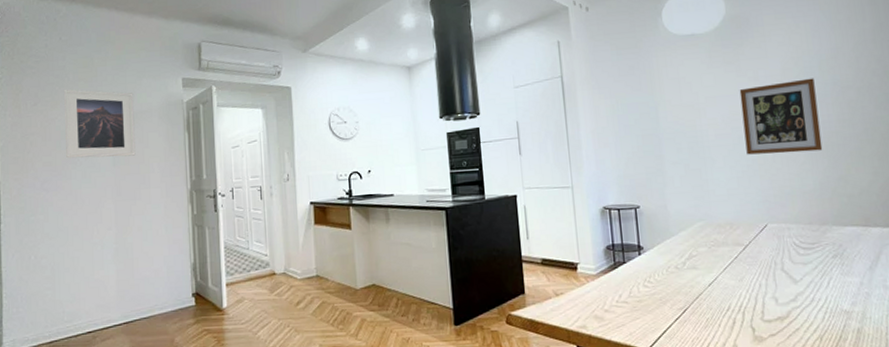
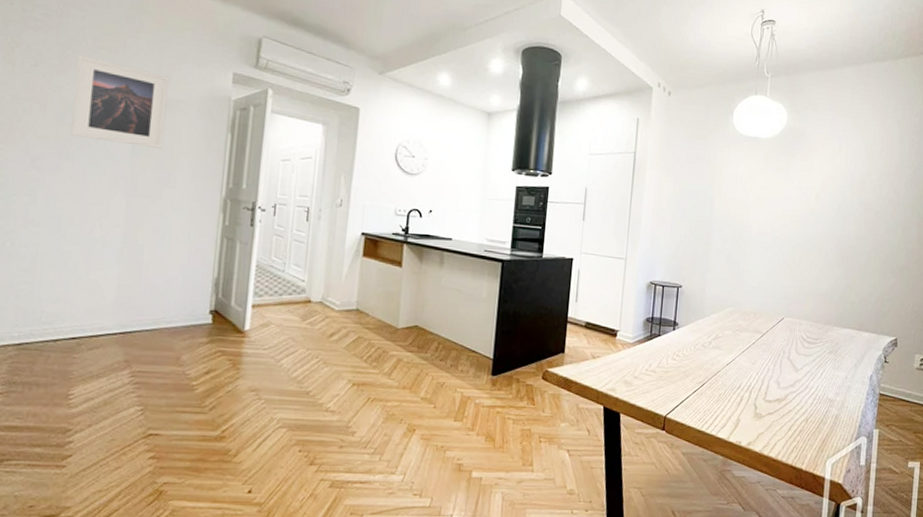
wall art: present [739,78,823,155] -> none [779,195,845,261]

